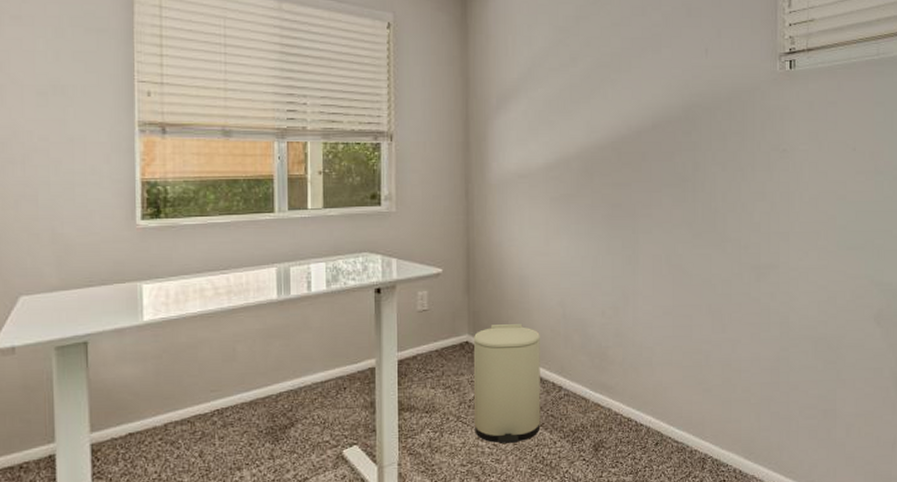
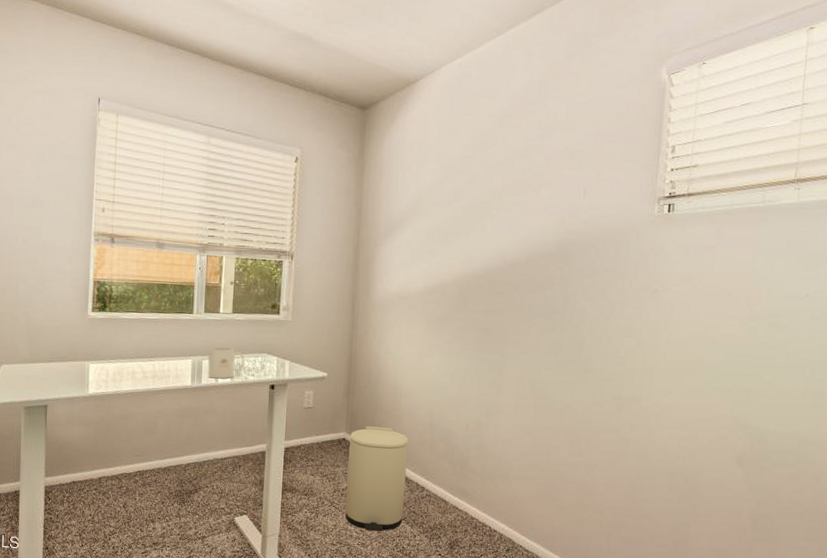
mug: none [297,249,342,288] -> present [208,347,245,379]

